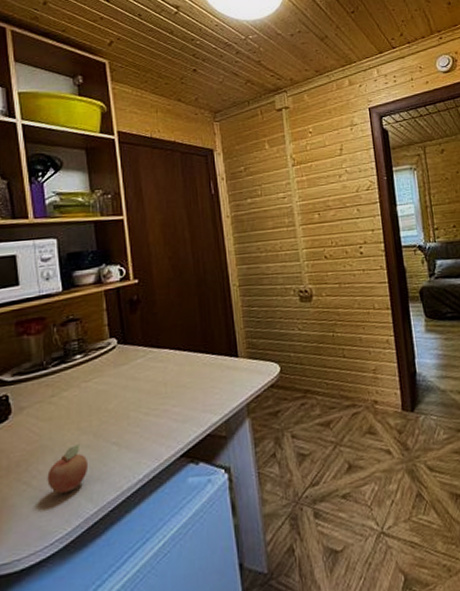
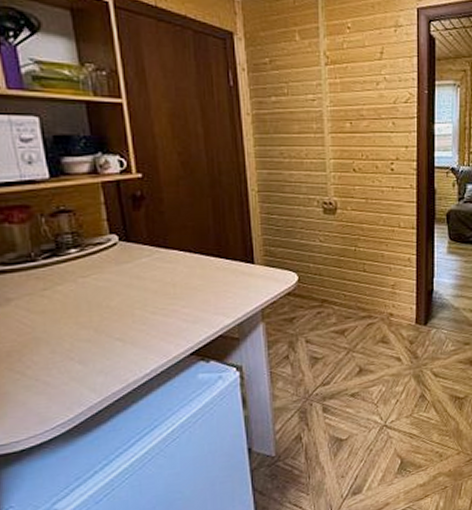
fruit: present [47,443,89,495] -> none [43,337,90,384]

